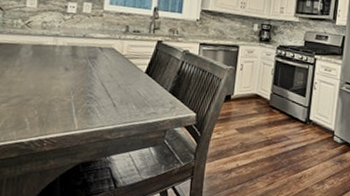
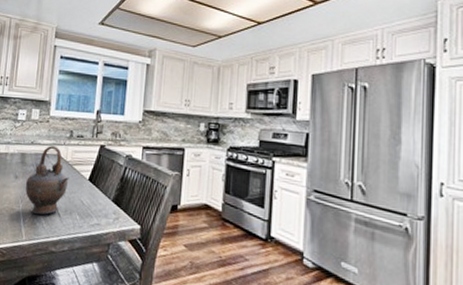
teapot: none [77,39,125,106] -> present [25,146,69,215]

